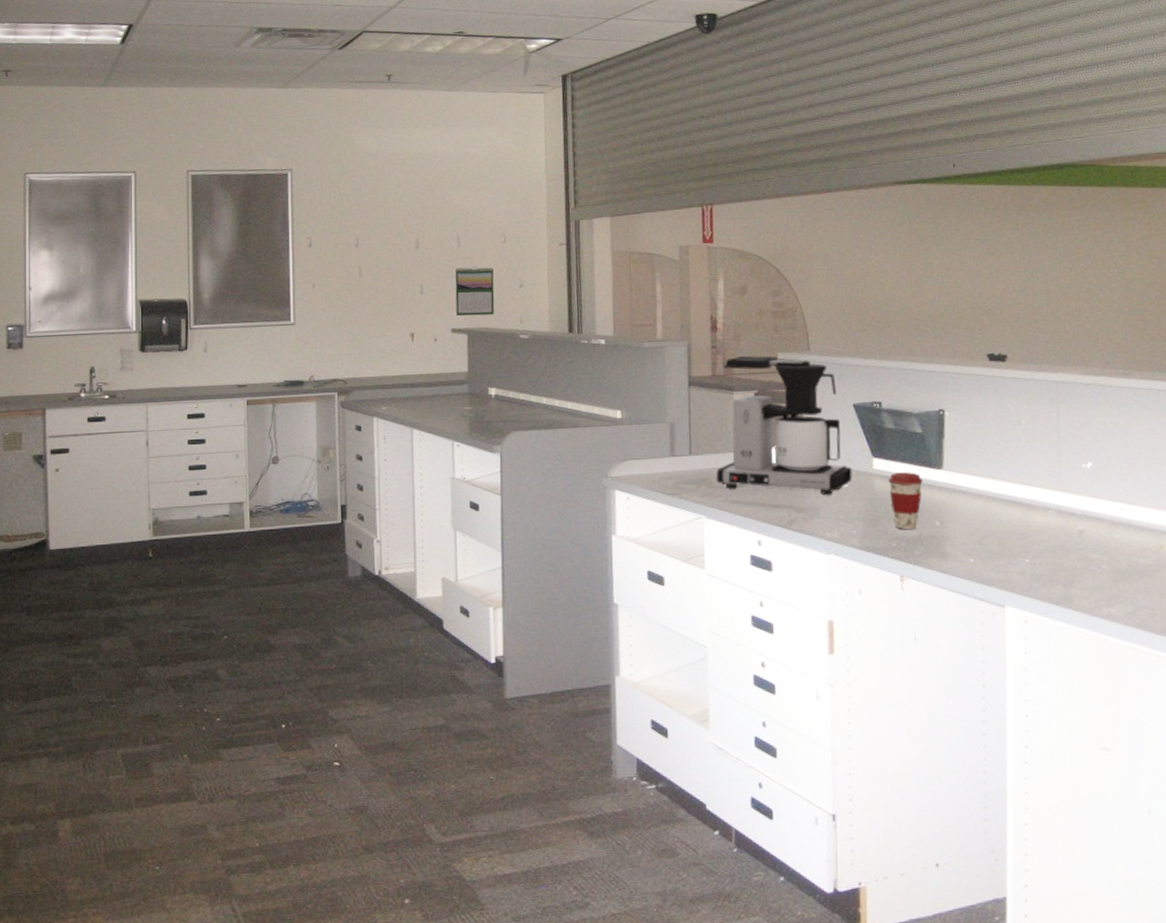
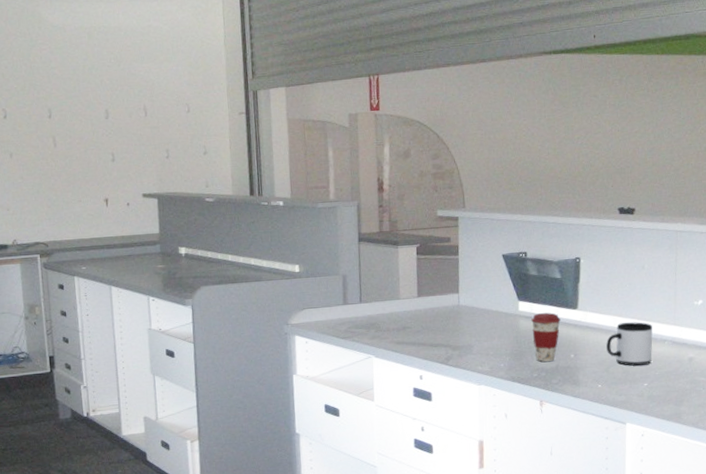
calendar: present [454,267,495,317] -> none [143,135,182,183]
coffee maker: present [716,356,853,495] -> none [383,213,501,335]
mug: none [978,486,1034,538] -> present [606,322,653,366]

